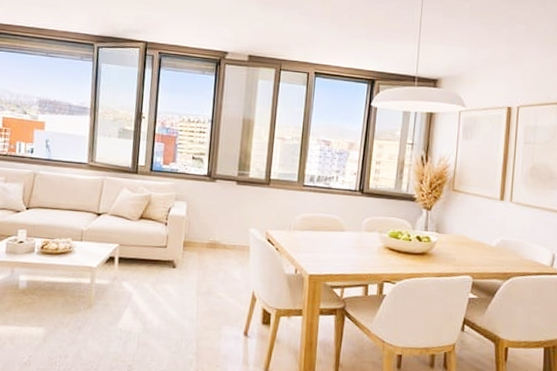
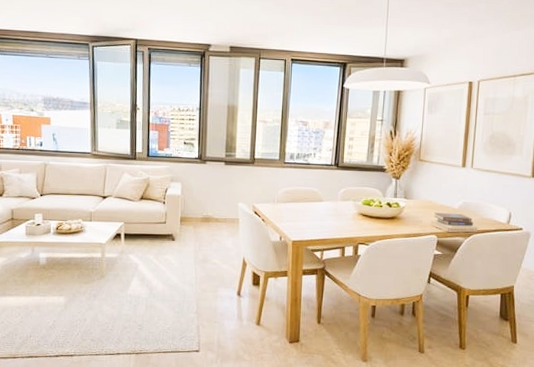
books: none [464,250,518,275] -> present [430,212,478,233]

